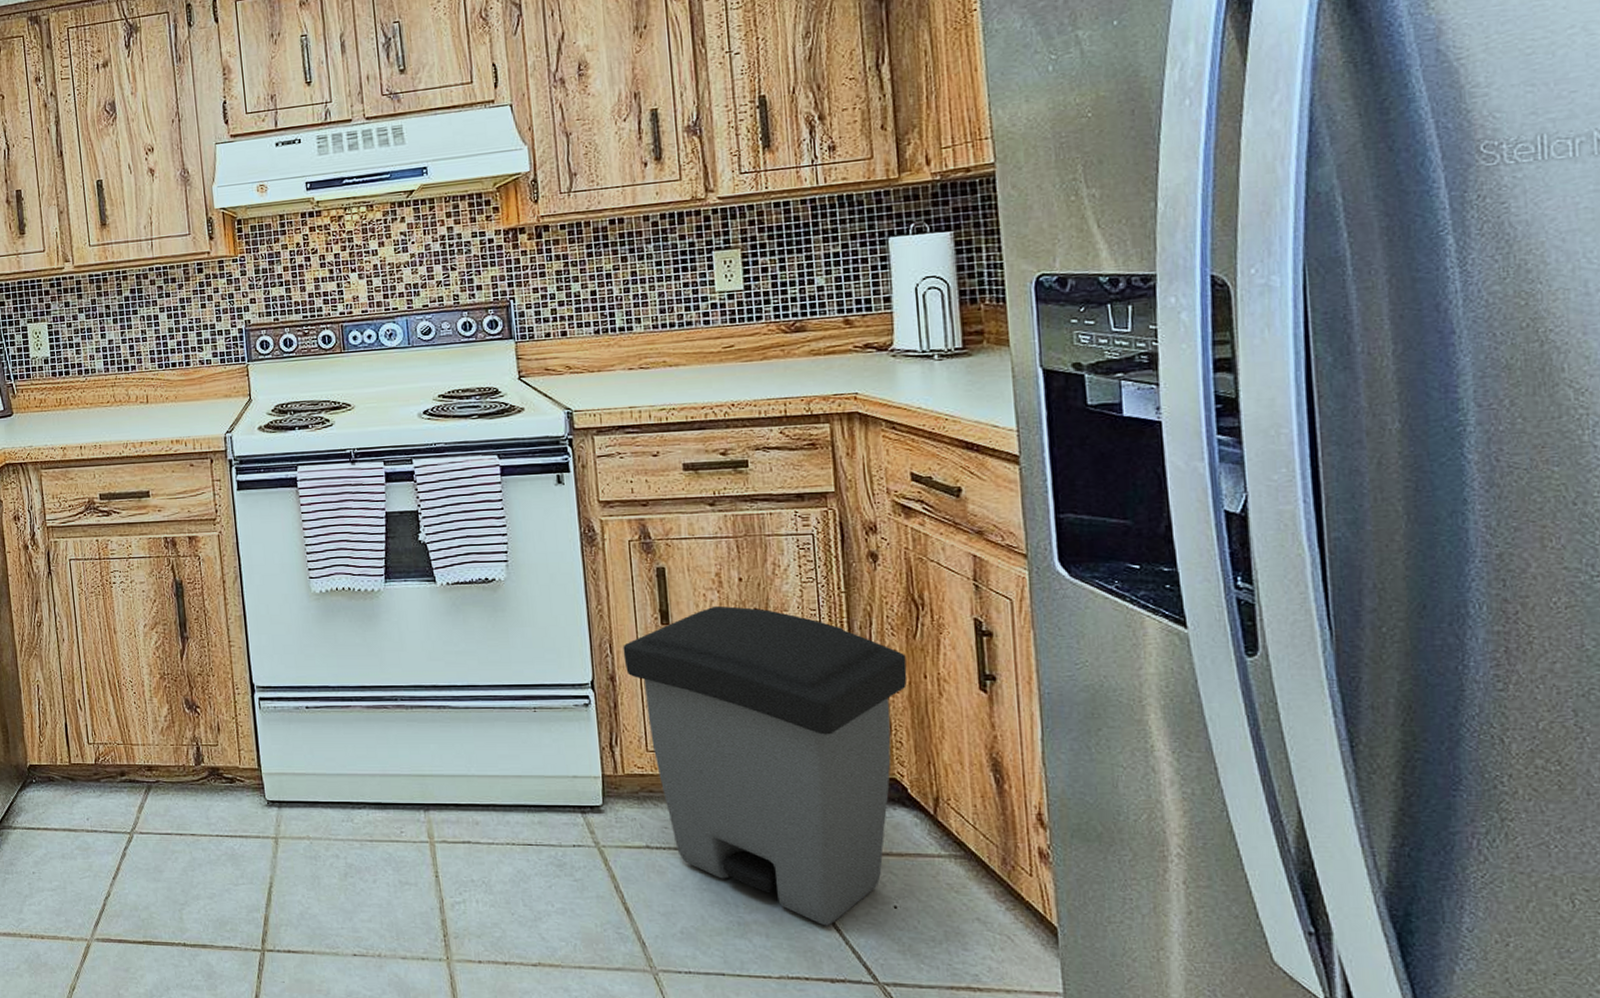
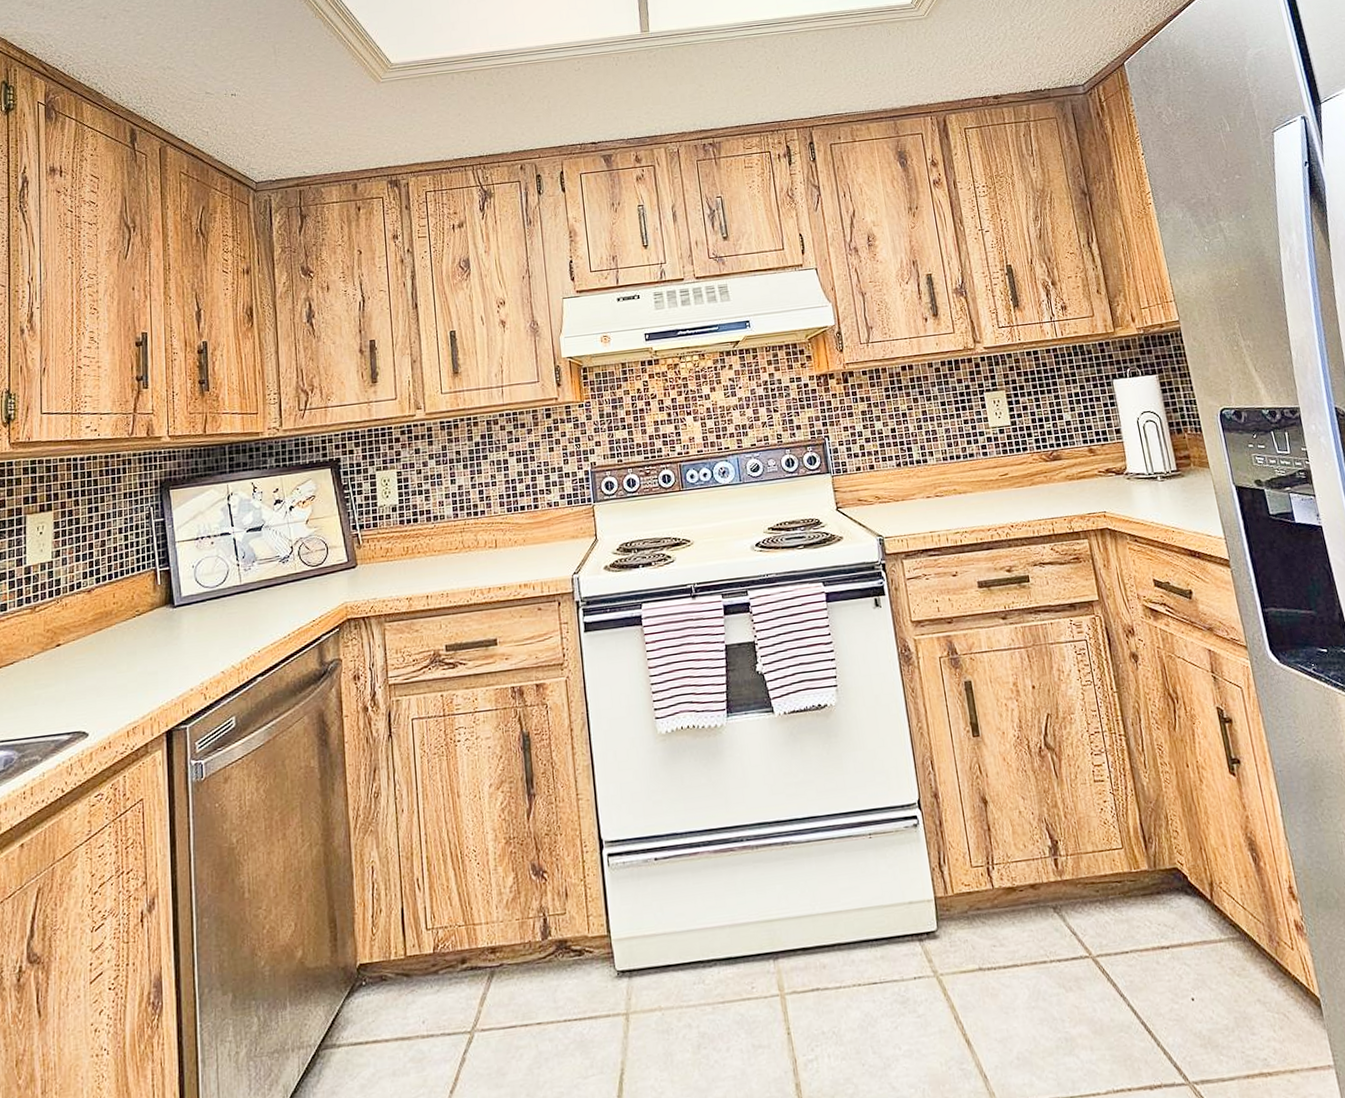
trash can: present [623,605,908,926] -> none [942,713,1178,1030]

